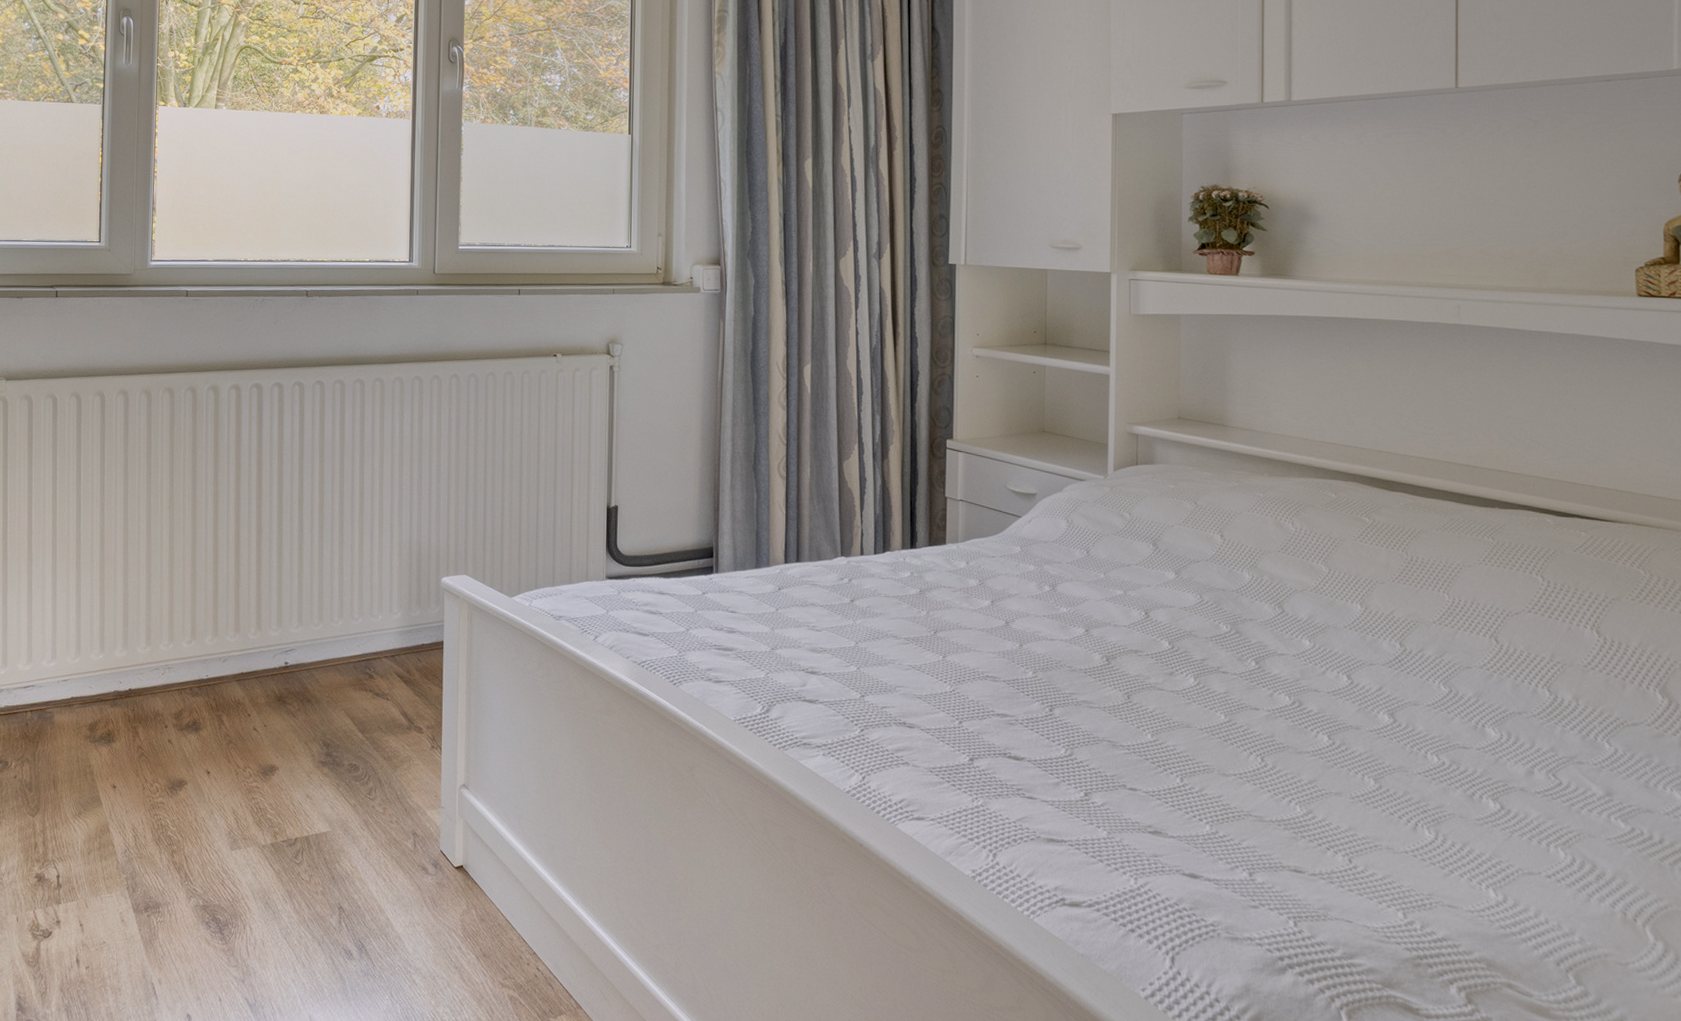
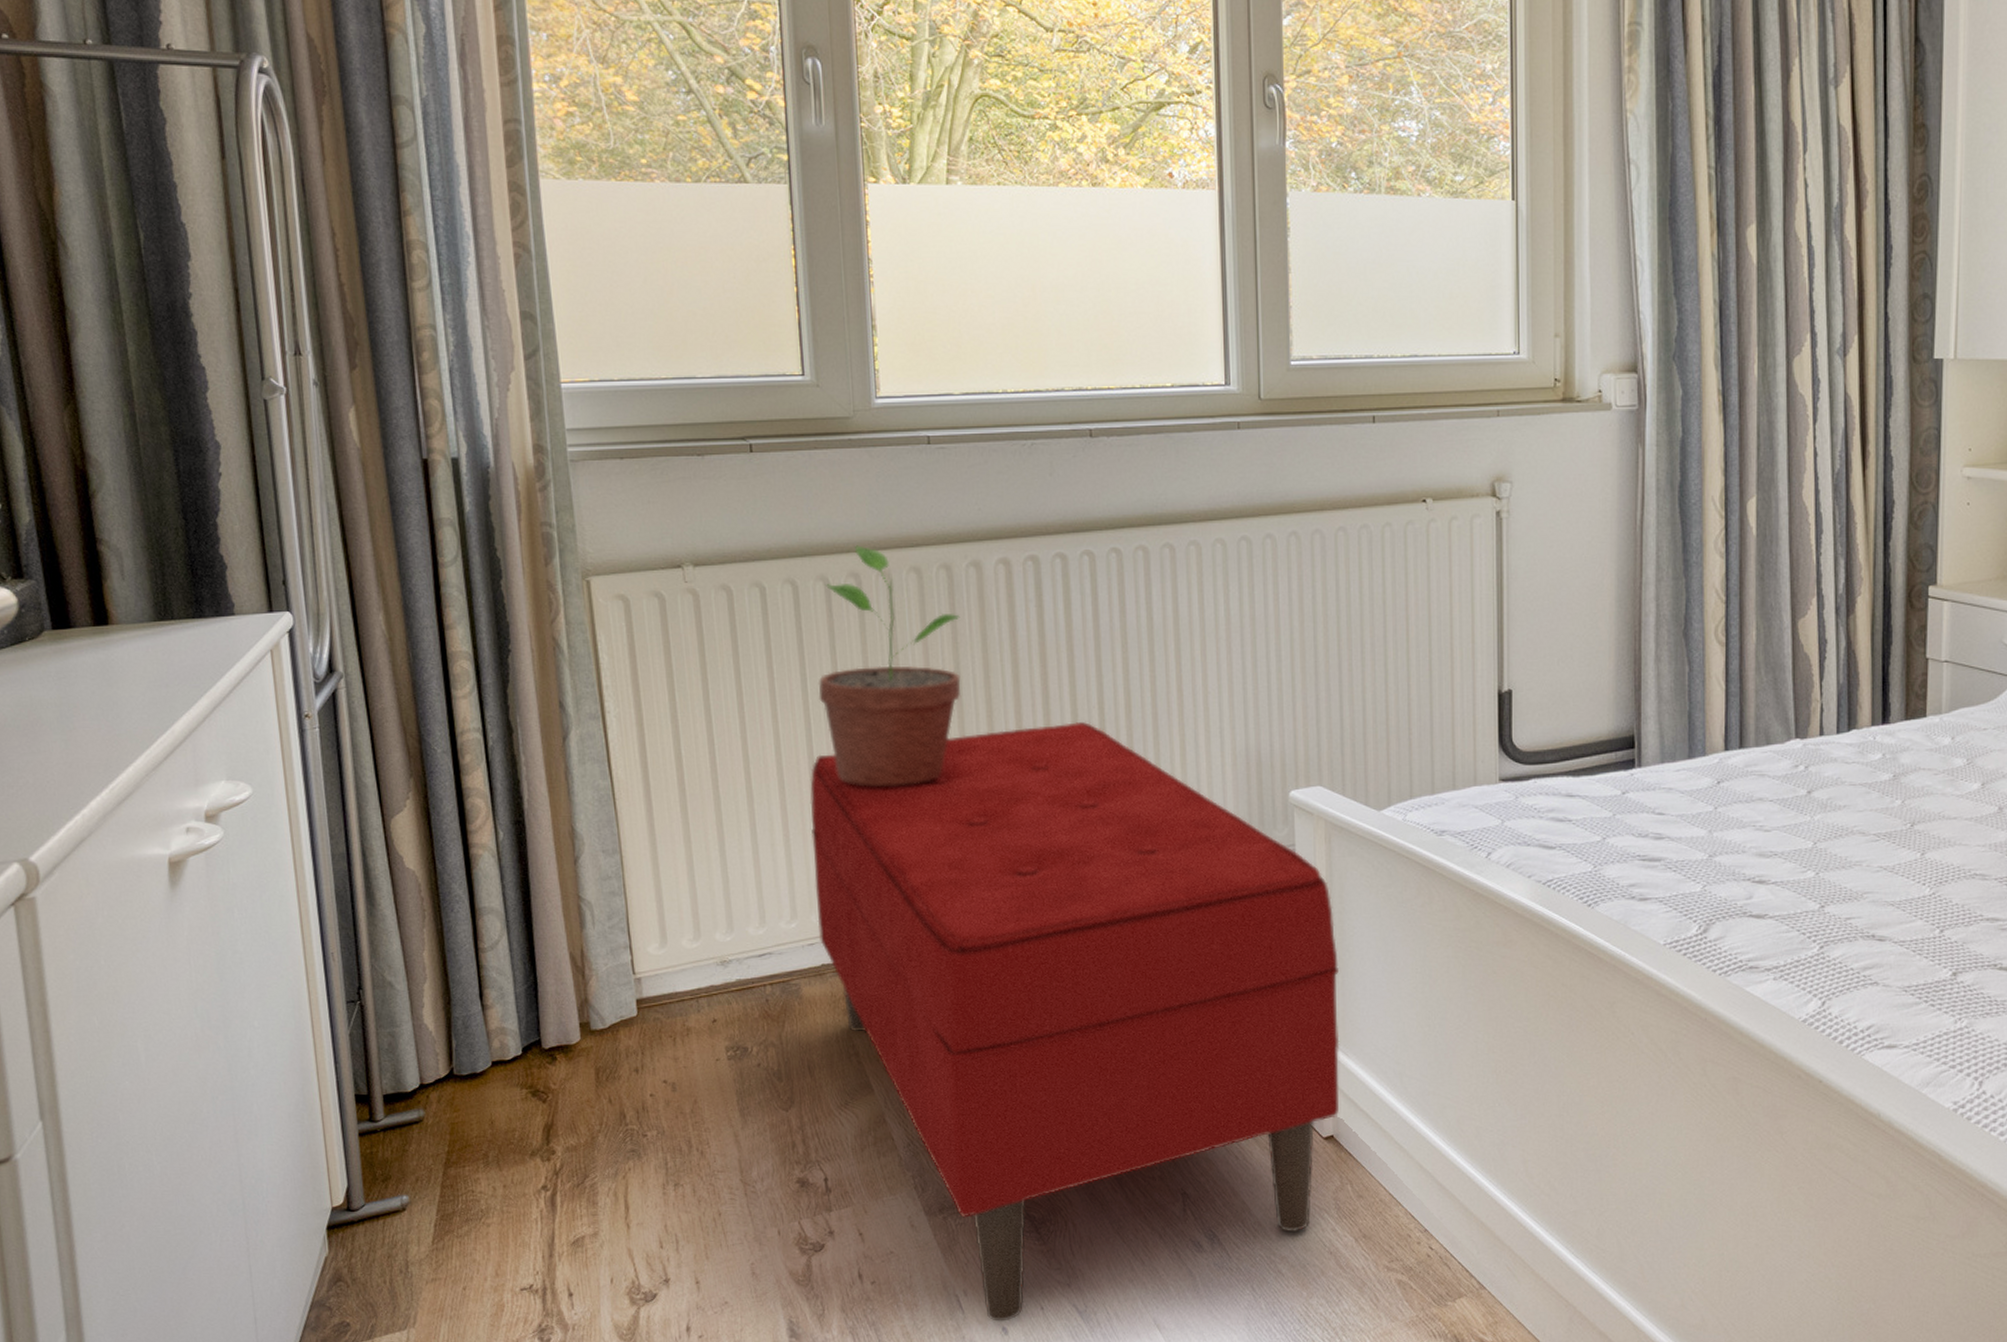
bench: none [71,514,474,1009] -> present [810,722,1340,1322]
potted plant: none [88,370,200,557] -> present [818,545,961,785]

